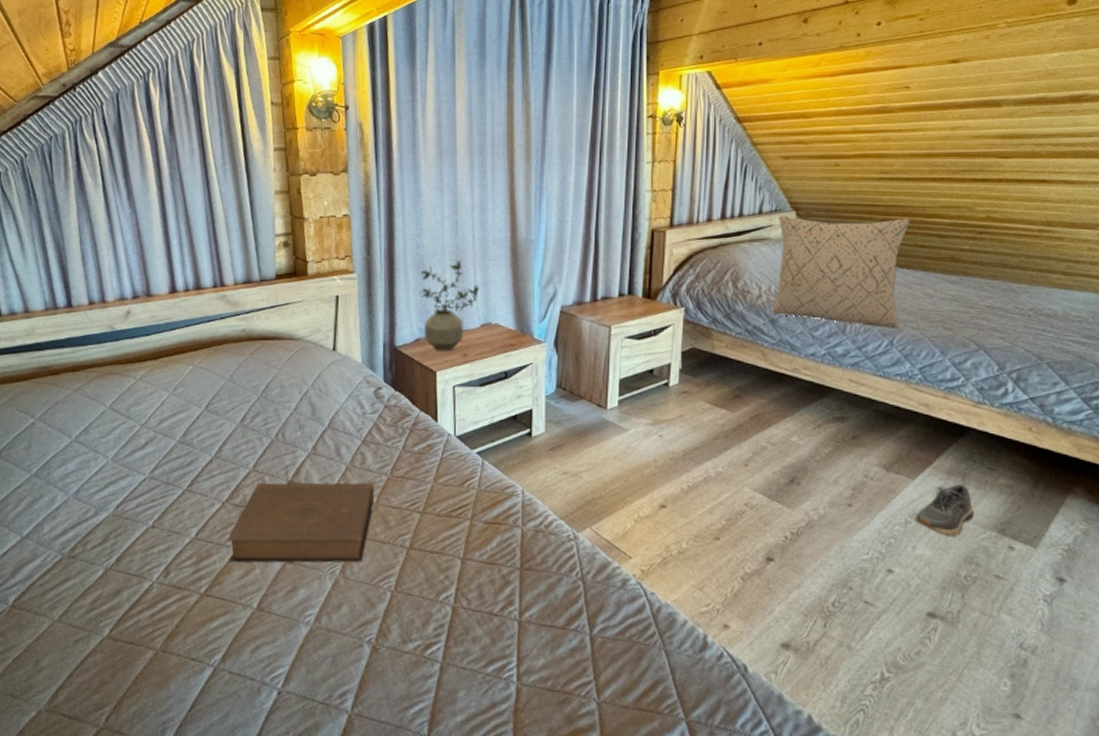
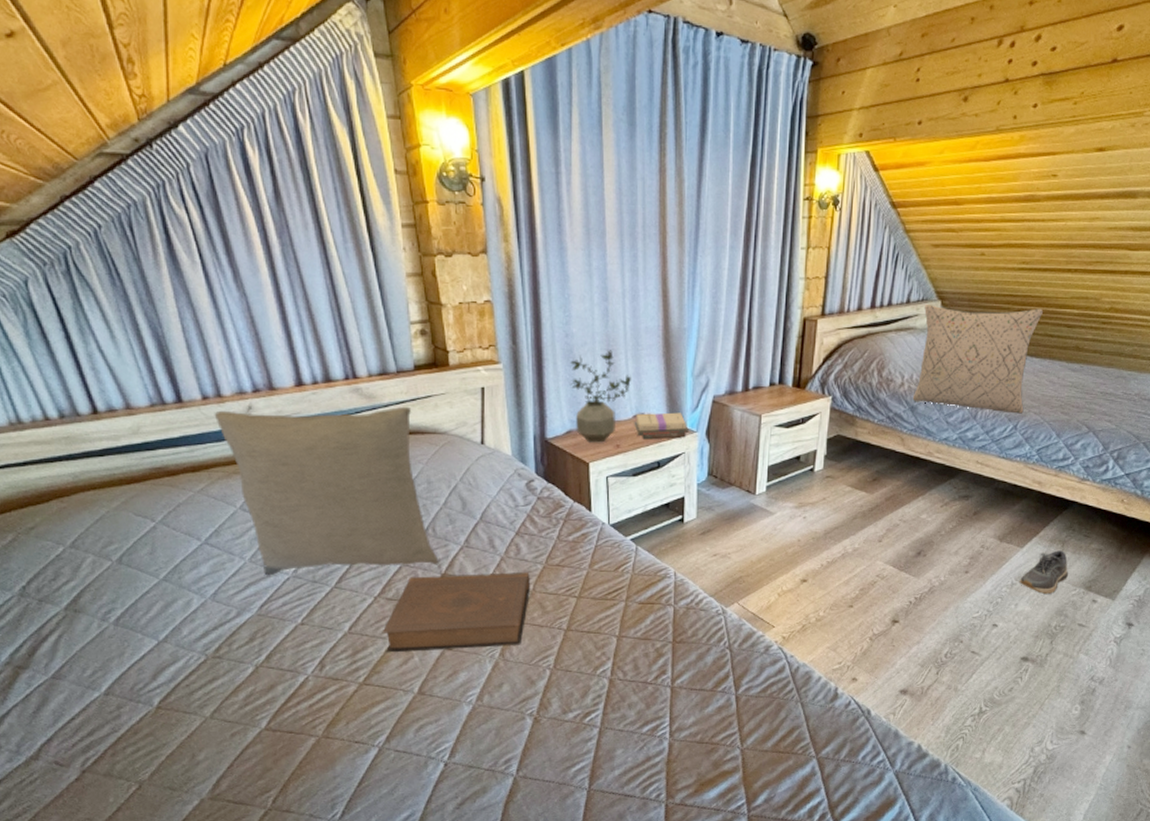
pillow: none [97,313,286,475] -> present [214,406,439,575]
books: none [480,322,536,349] -> present [633,412,689,440]

